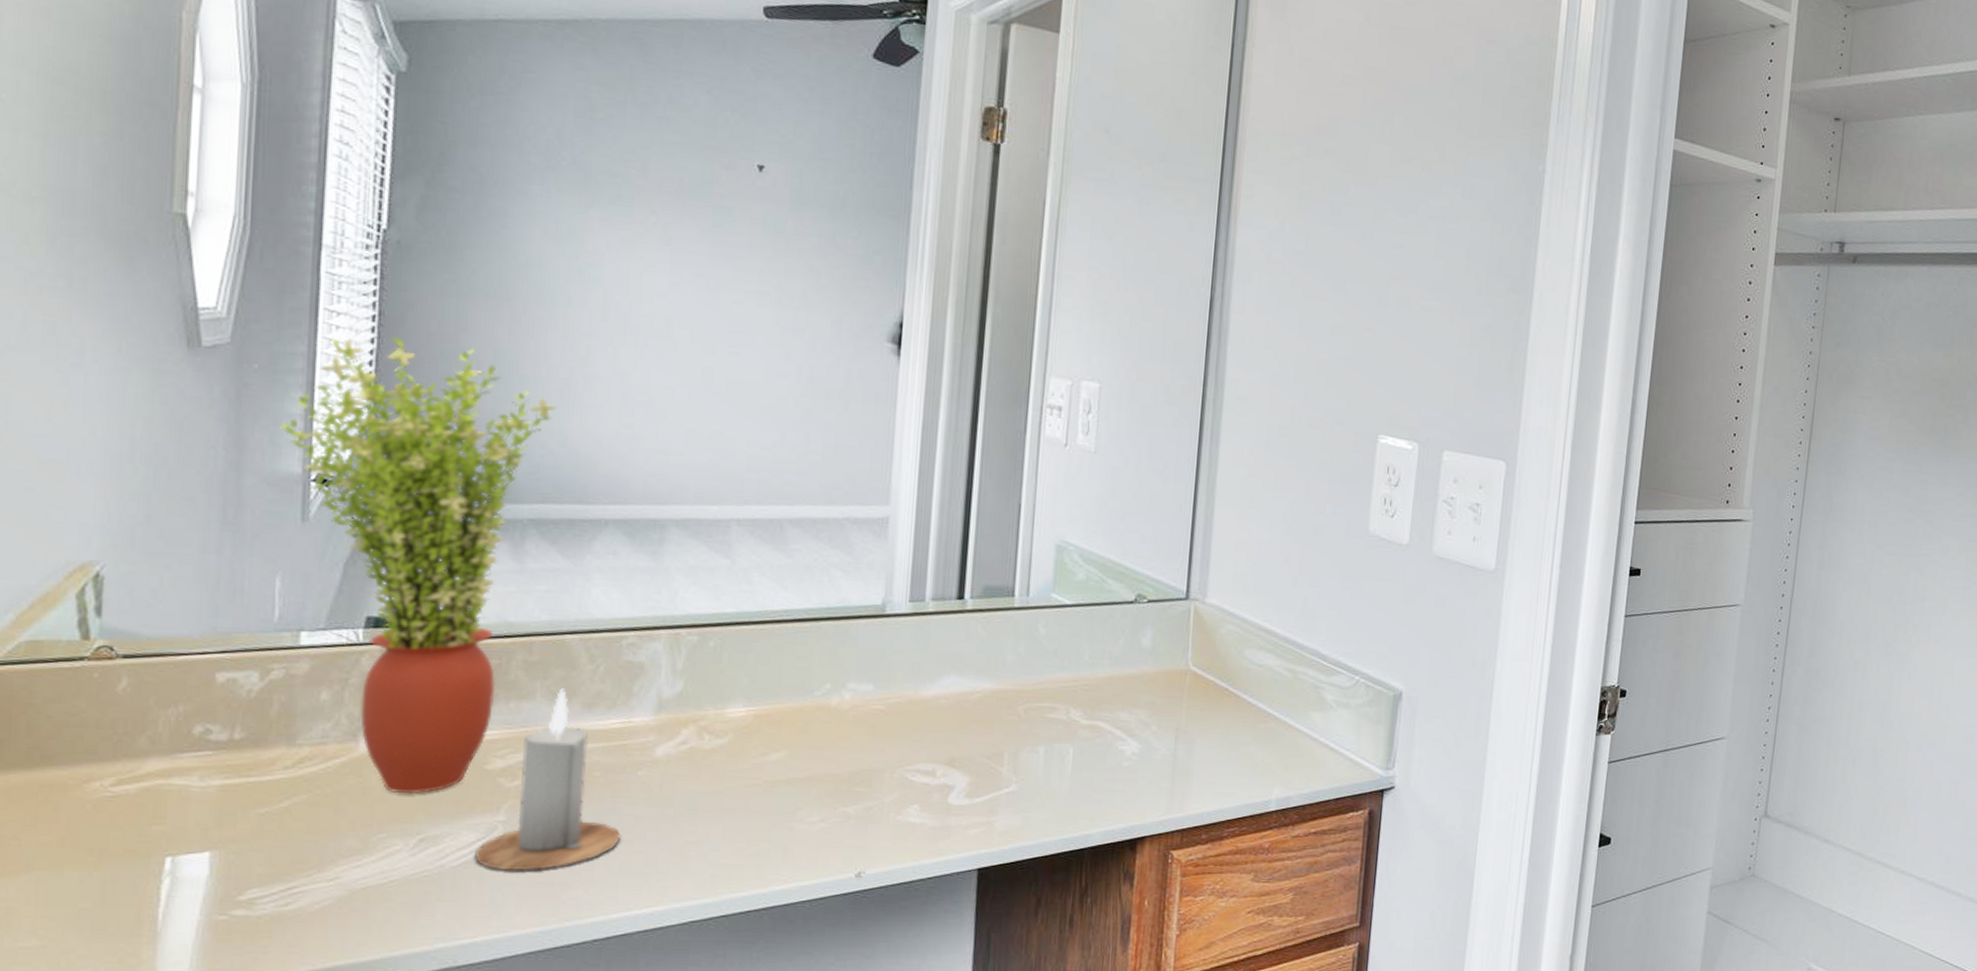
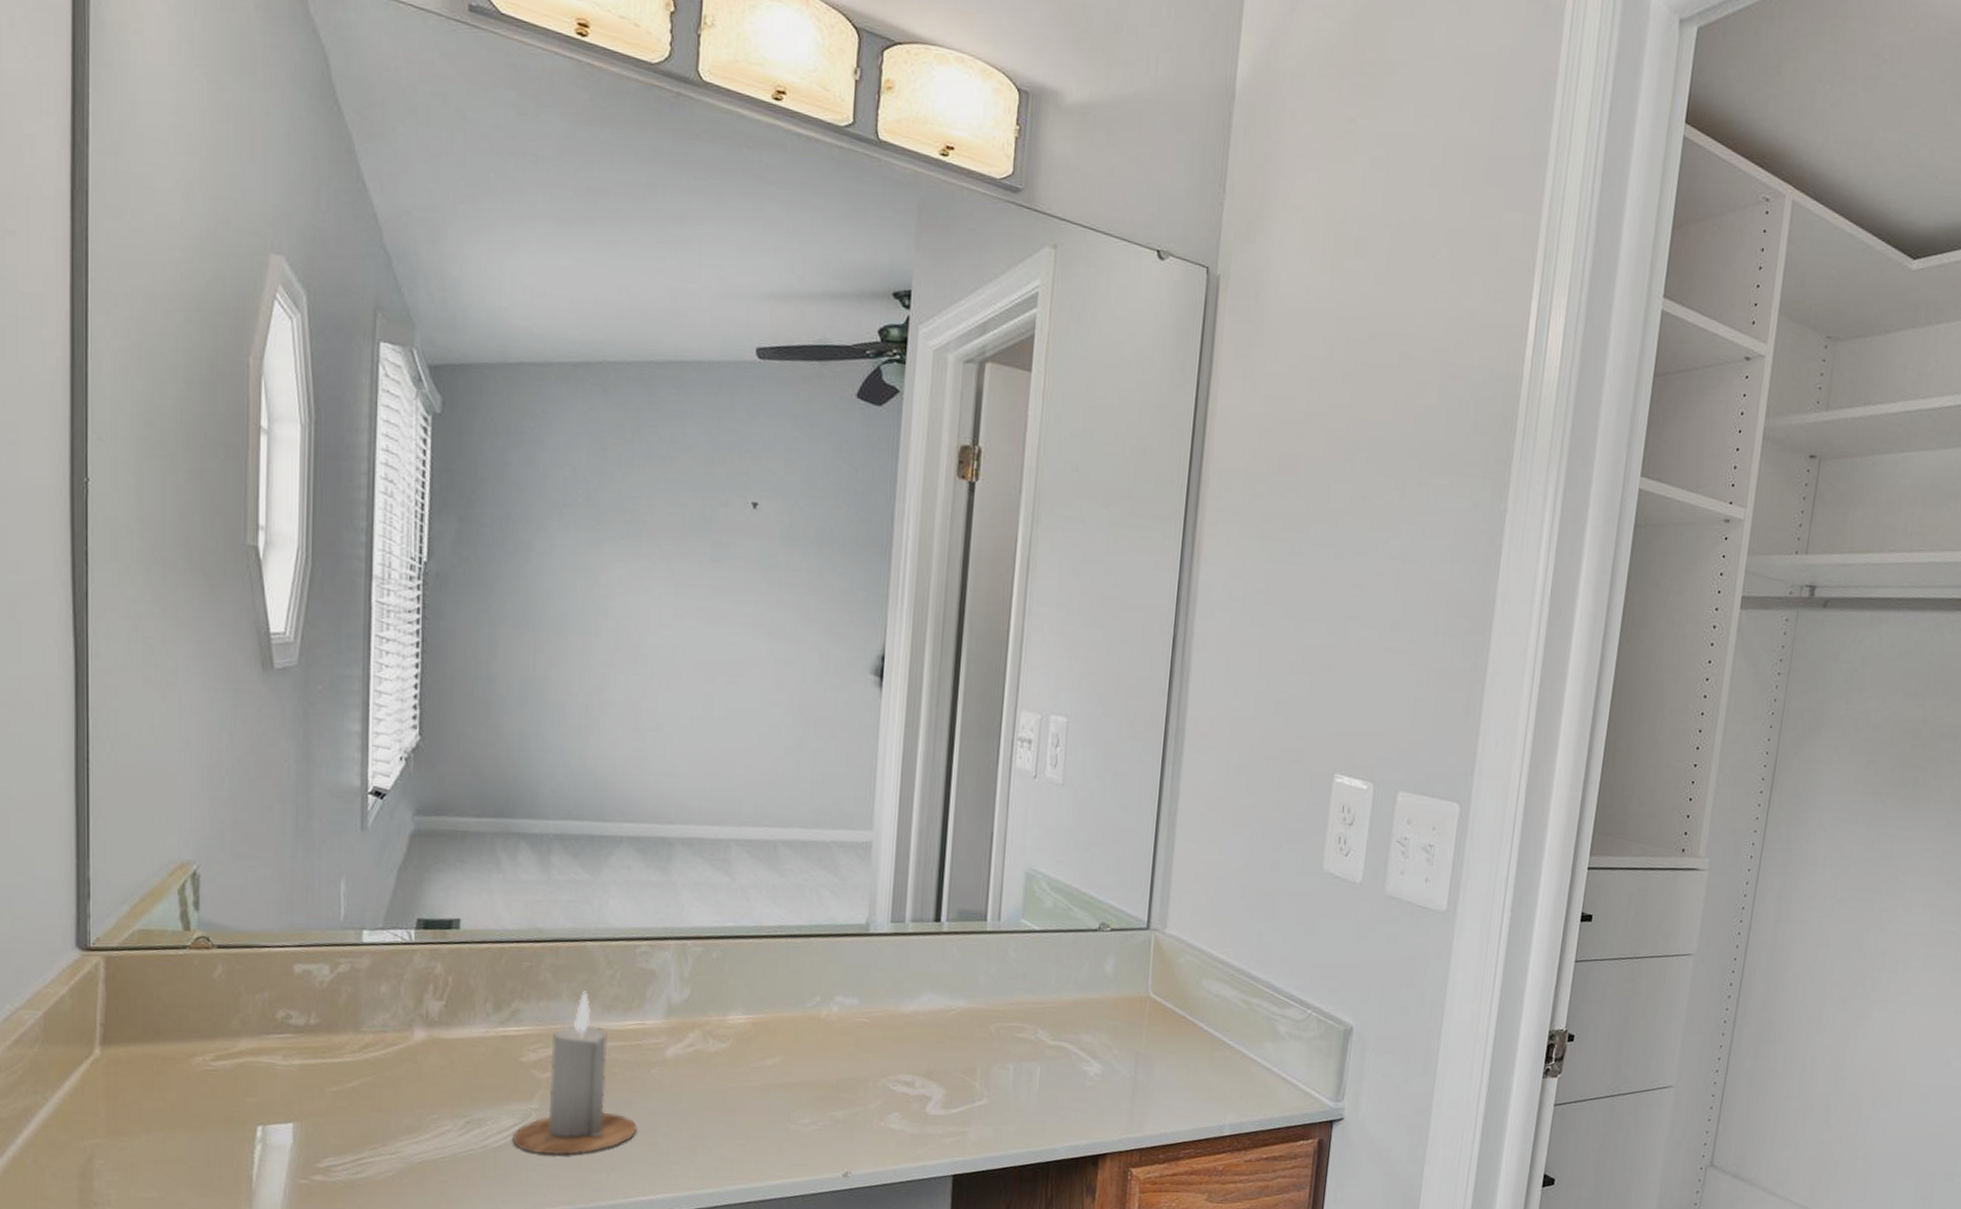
potted plant: present [280,337,557,793] -> none [341,662,576,1080]

